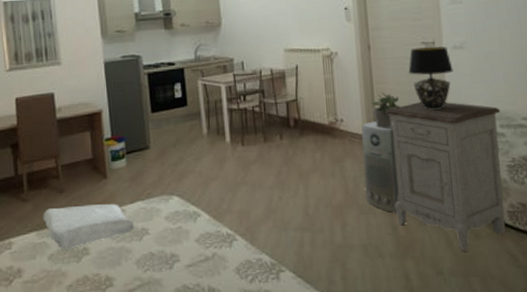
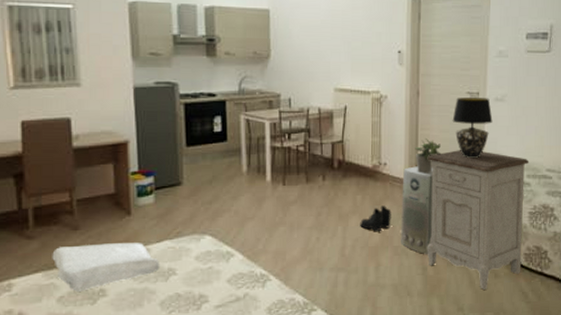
boots: none [321,163,354,189] -> present [360,206,391,231]

